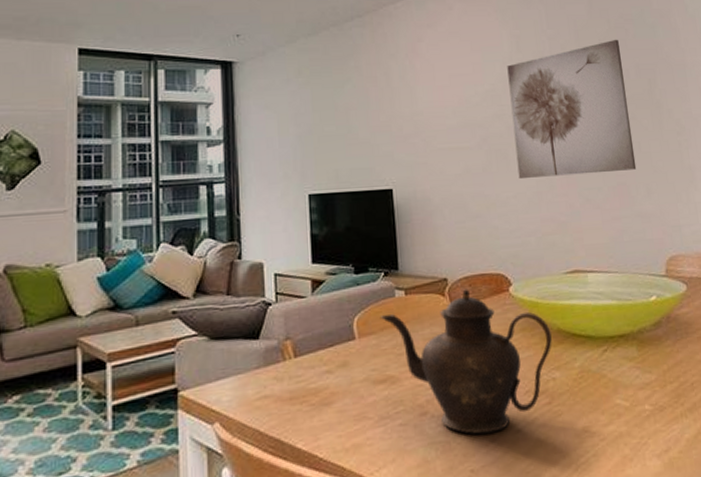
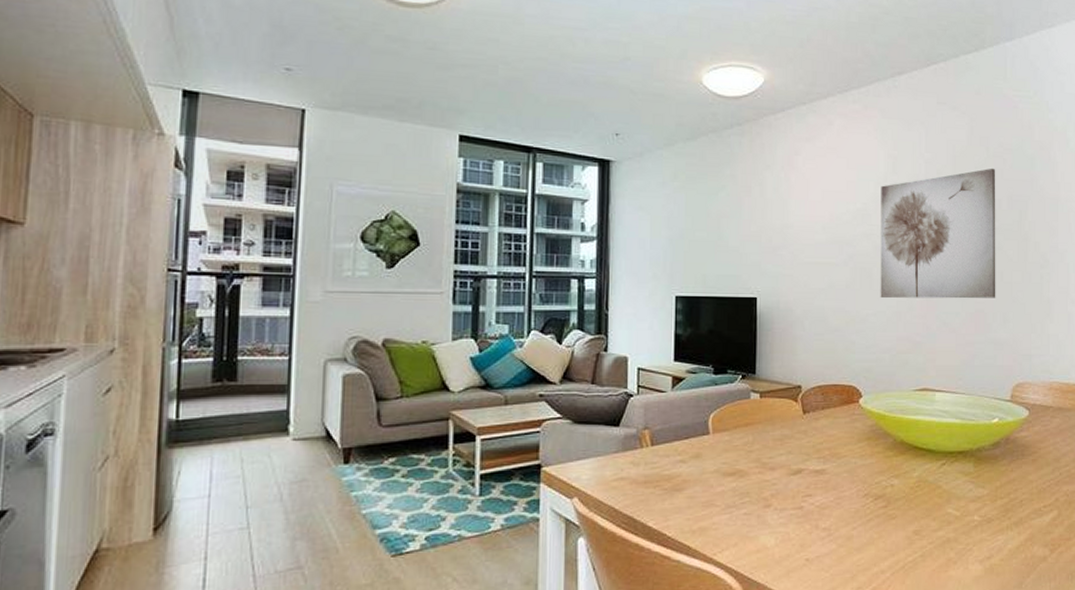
teapot: present [380,289,552,435] -> none [734,397,894,529]

